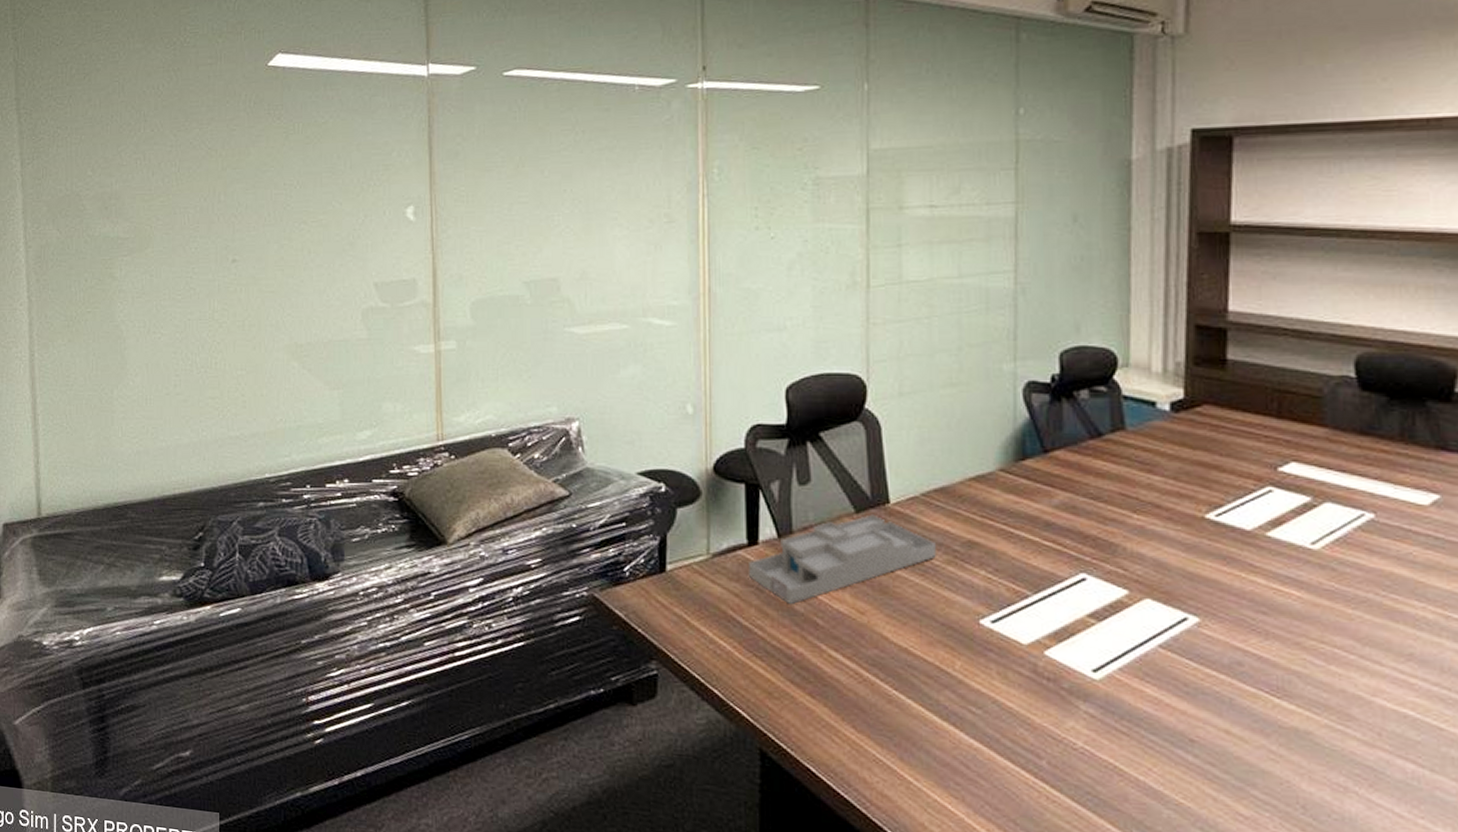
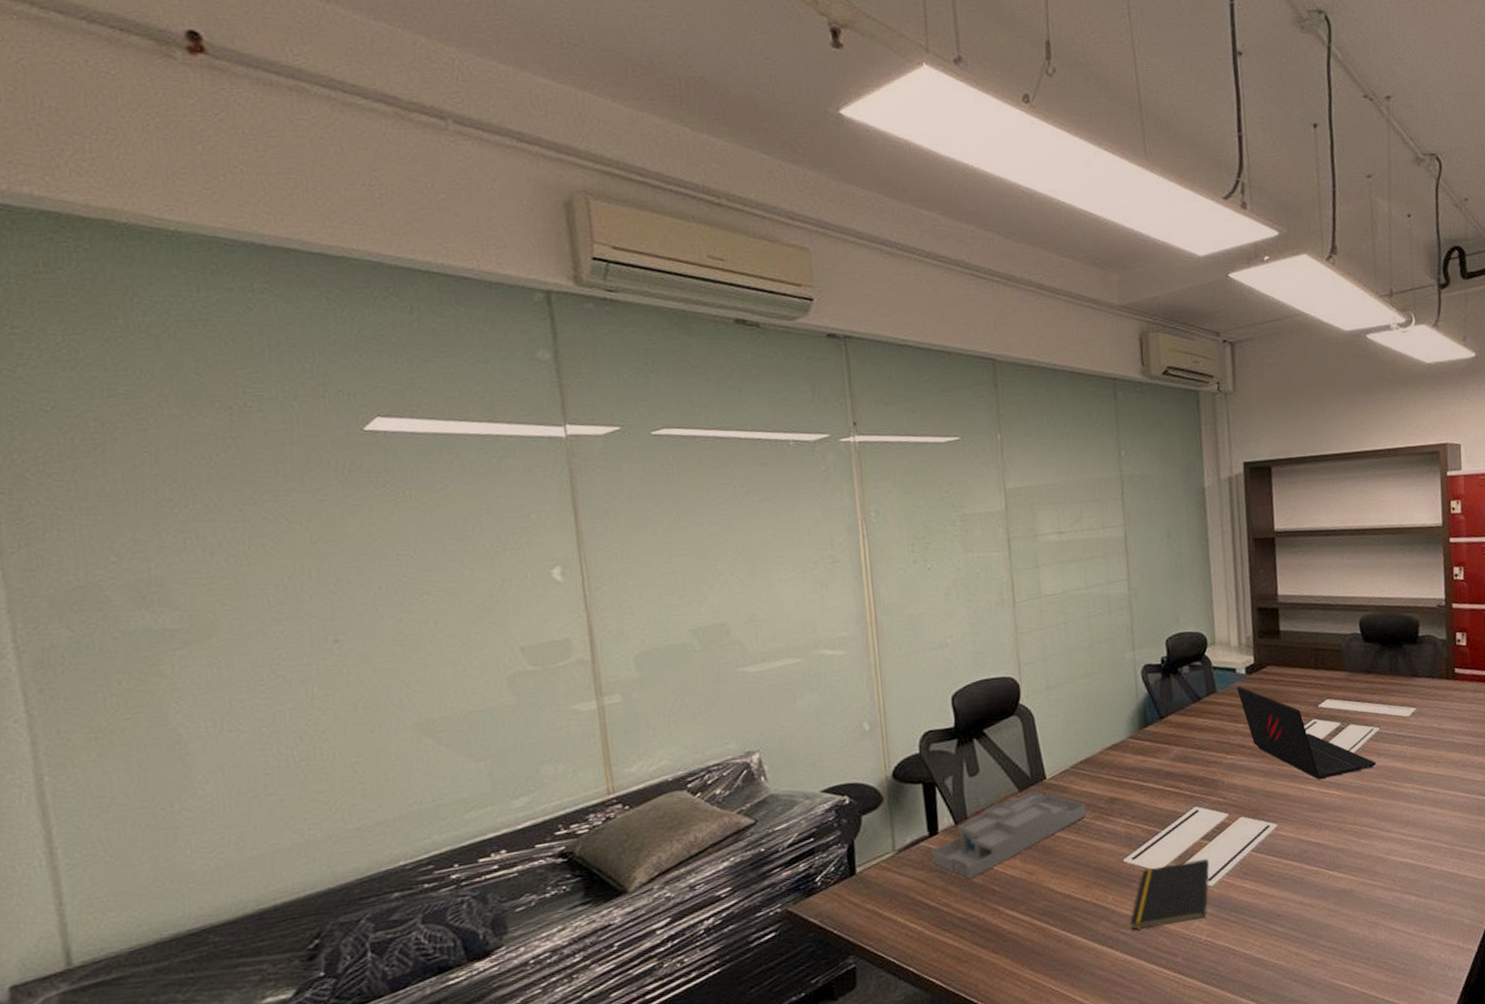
notepad: none [982,638,1096,719] -> present [1130,858,1210,930]
laptop: none [1155,425,1365,571] -> present [1237,685,1376,780]

